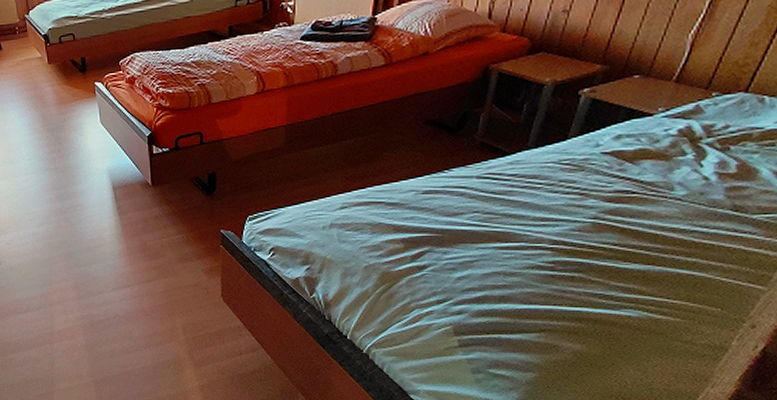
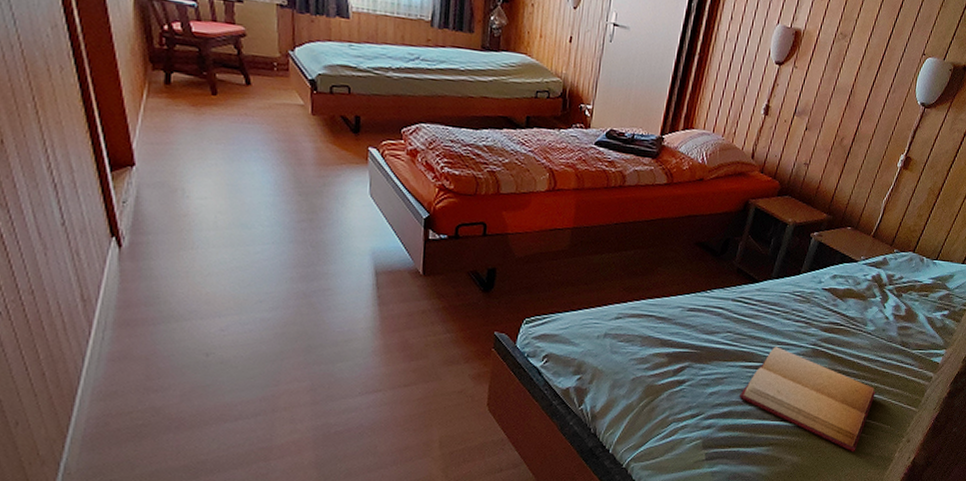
bible: none [496,224,693,340] -> present [739,346,875,453]

